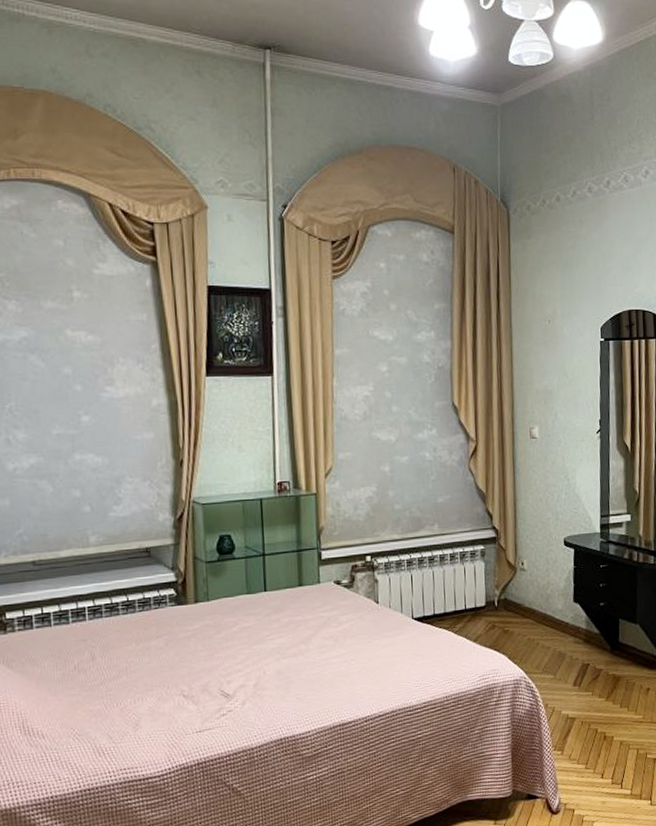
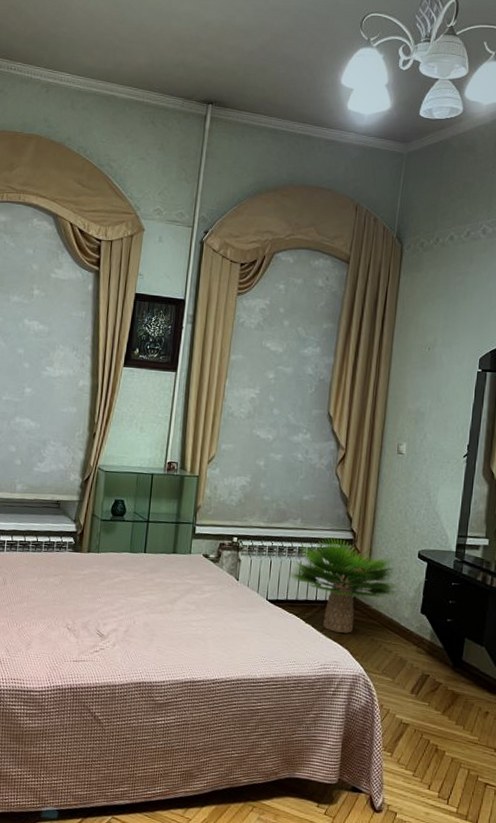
potted plant: none [432,537,548,639] -> present [288,537,398,633]

